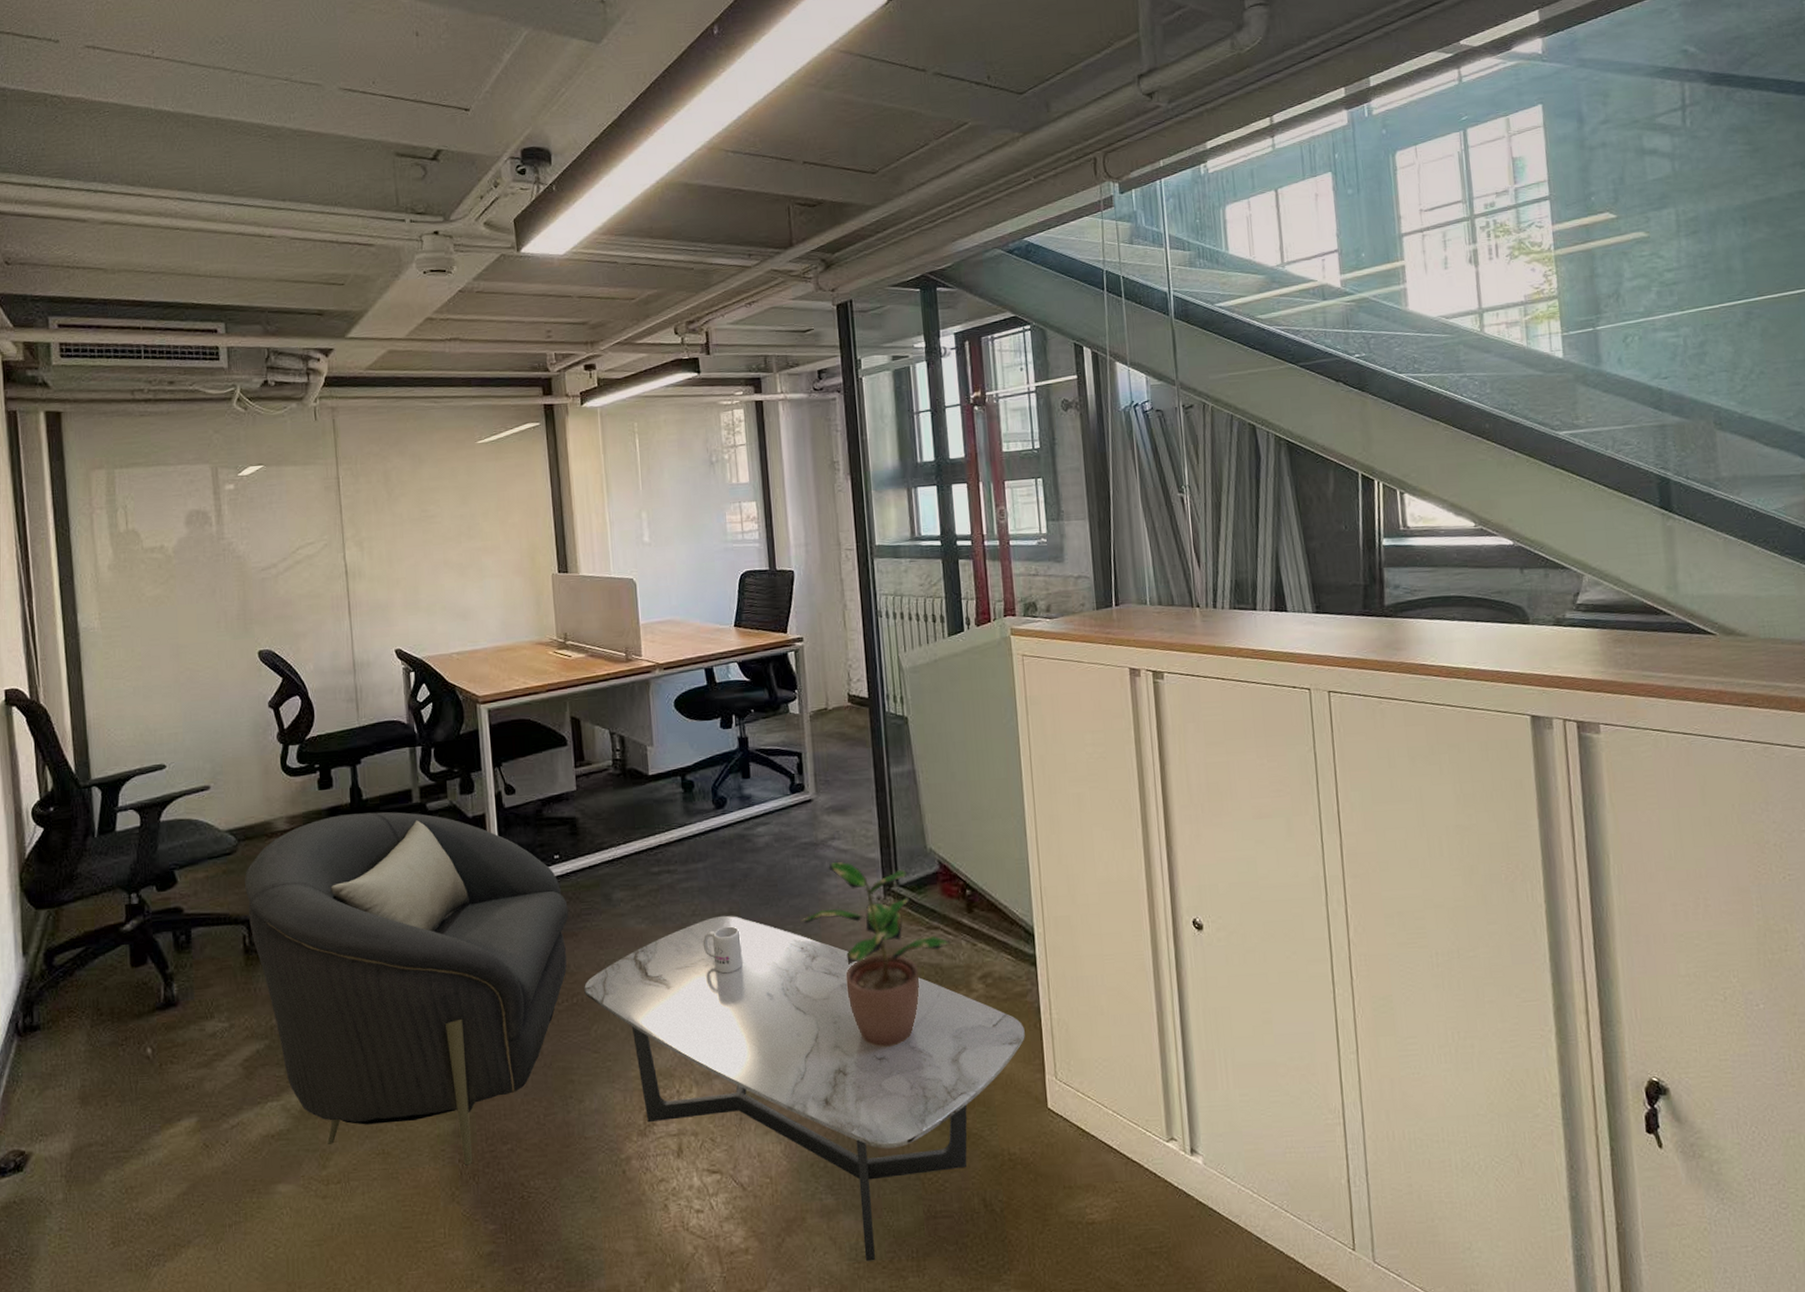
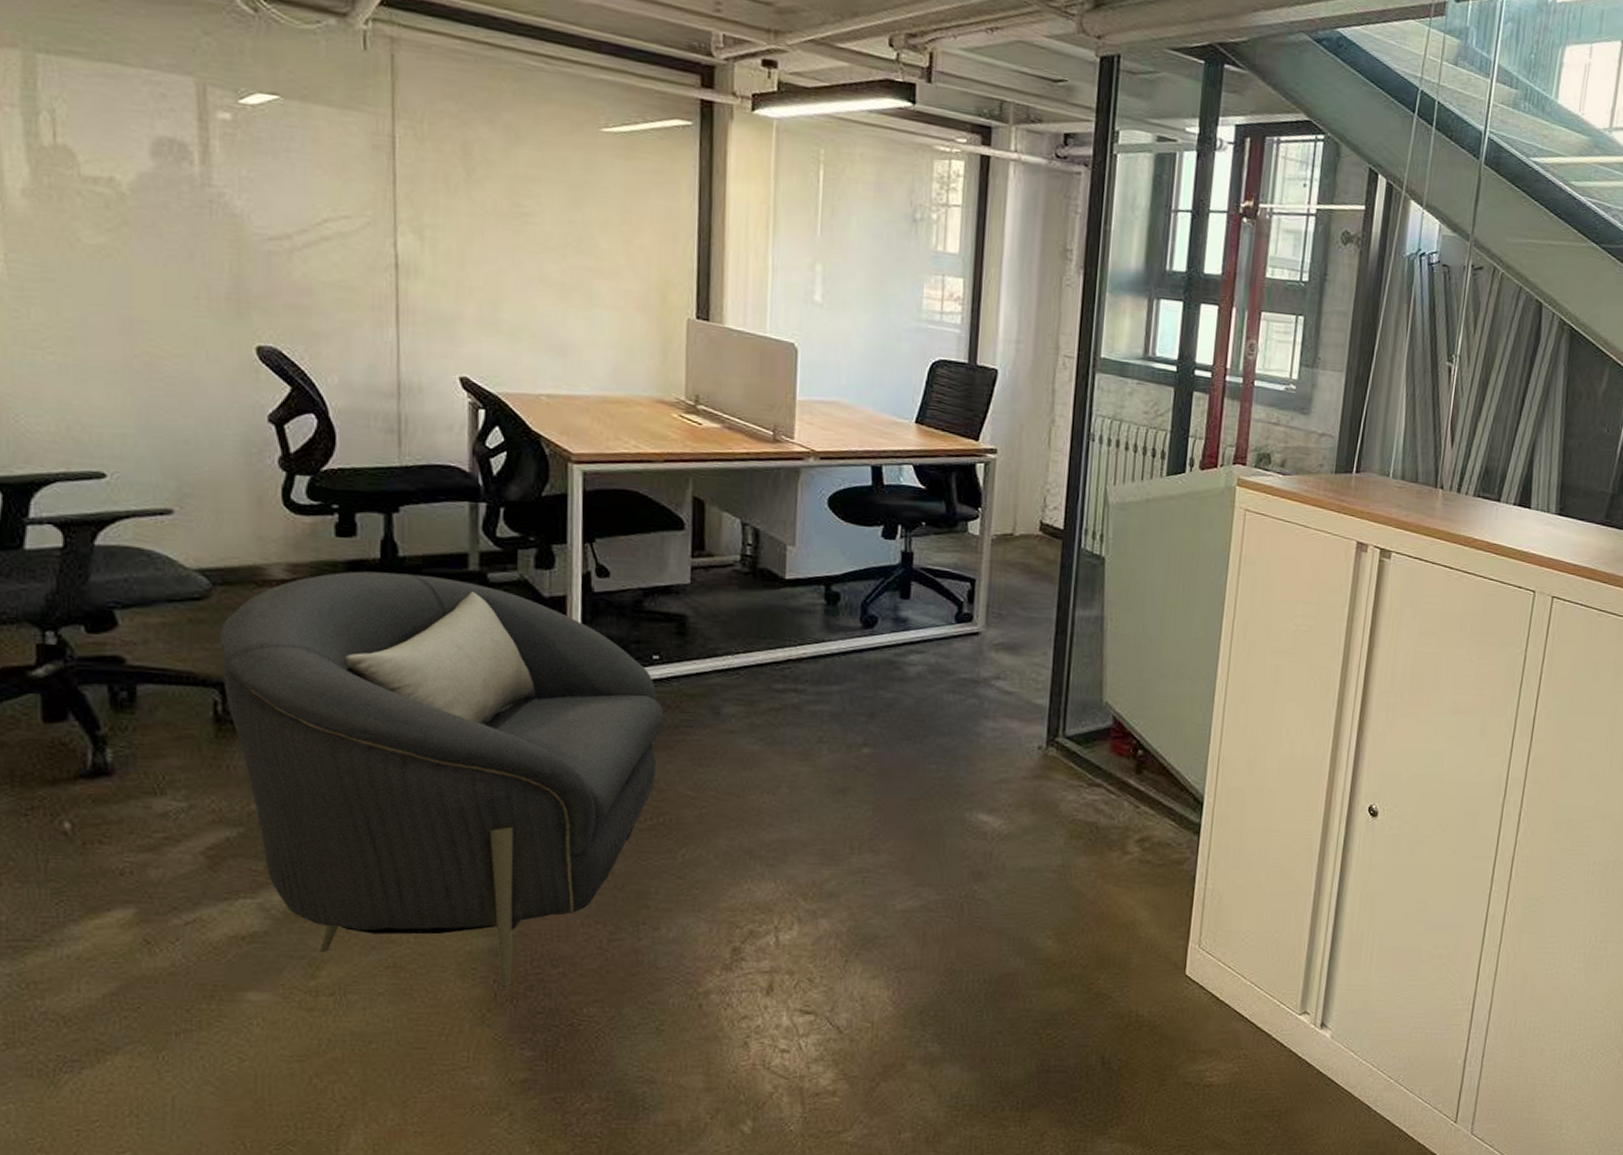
coffee table: present [584,915,1025,1262] -> none [674,746,1176,1110]
mug: present [702,926,743,974] -> none [826,758,874,809]
potted plant: present [800,861,951,1047] -> none [946,703,1112,901]

